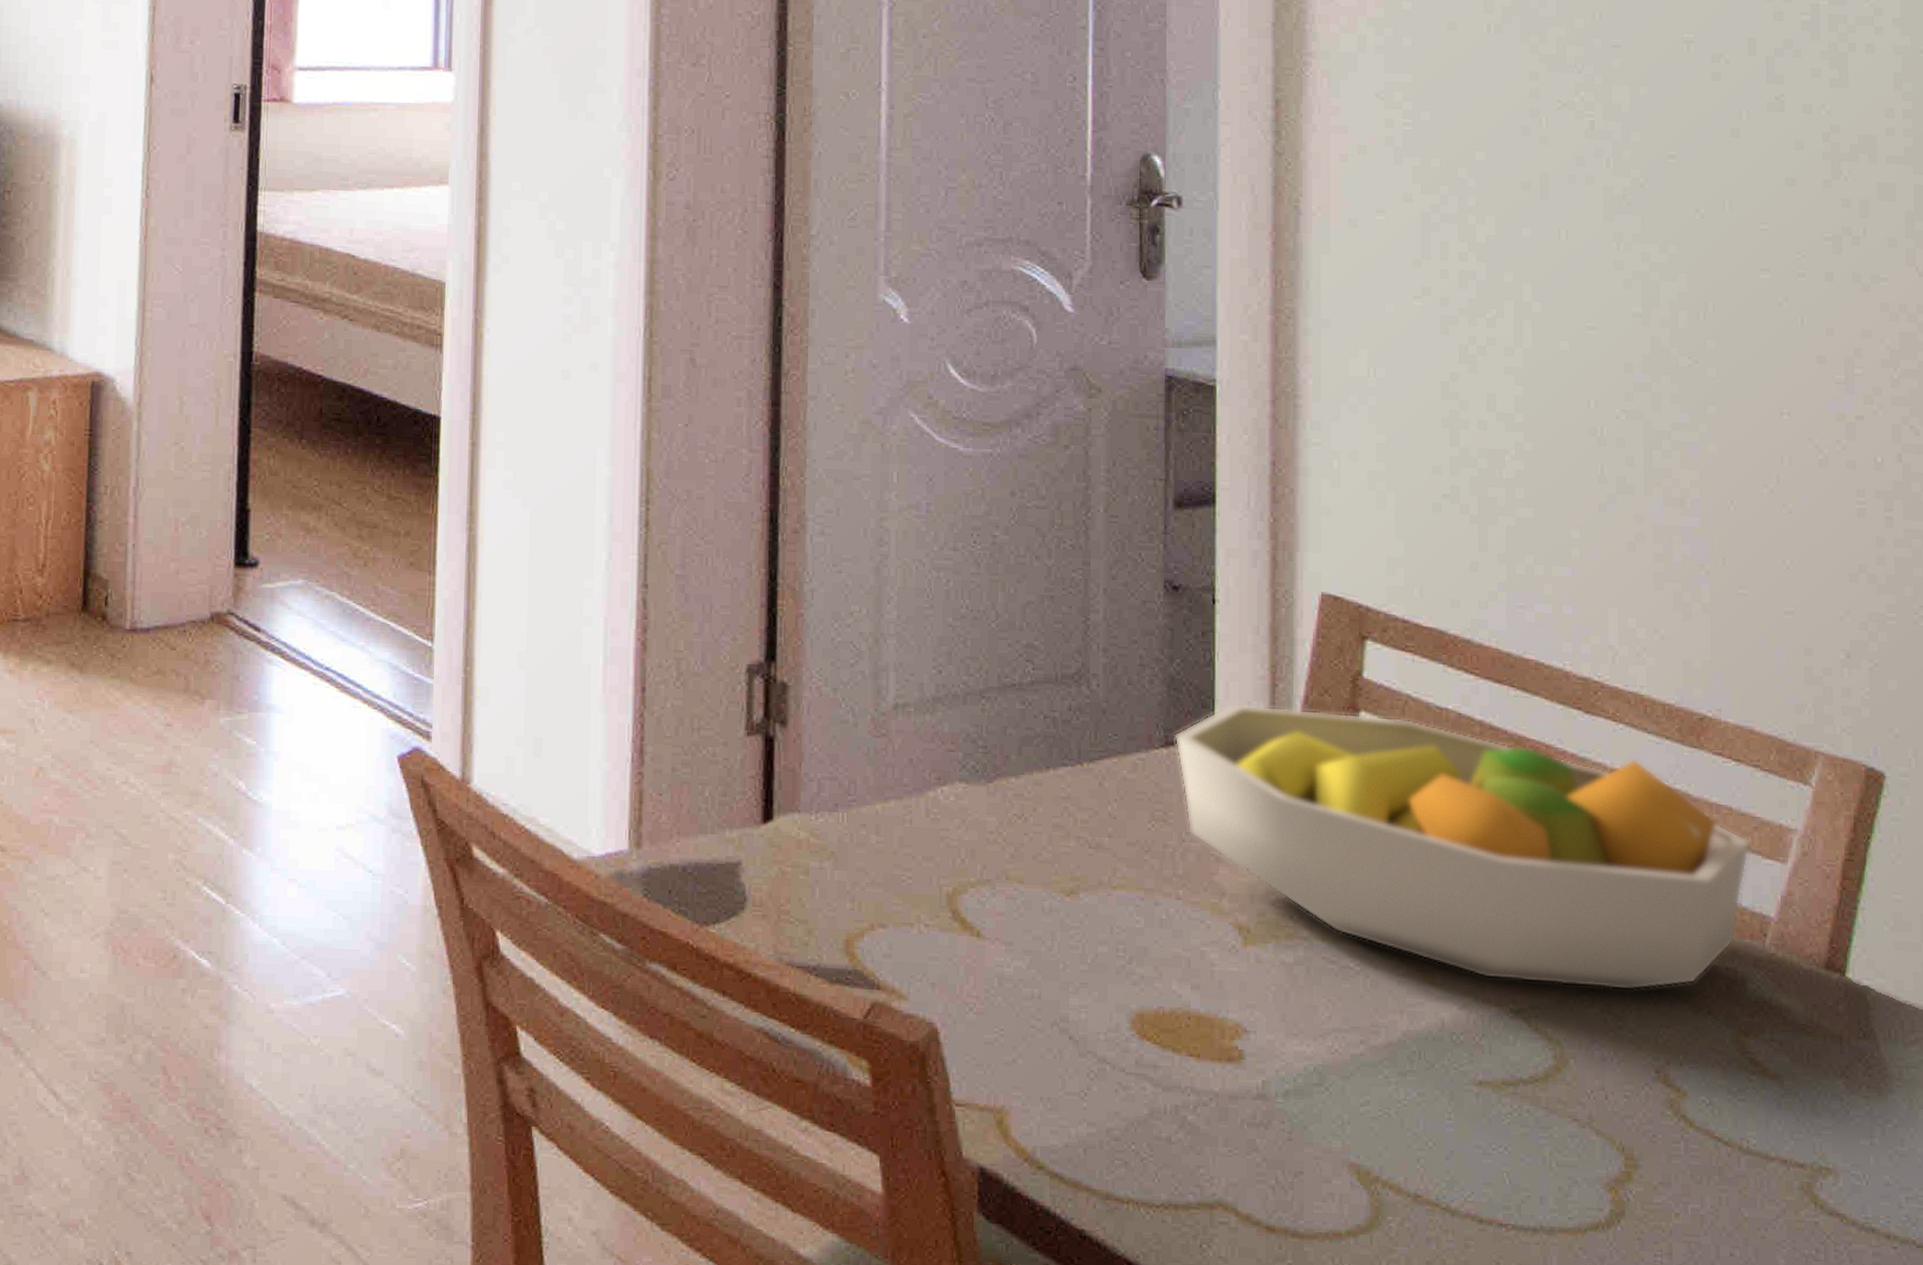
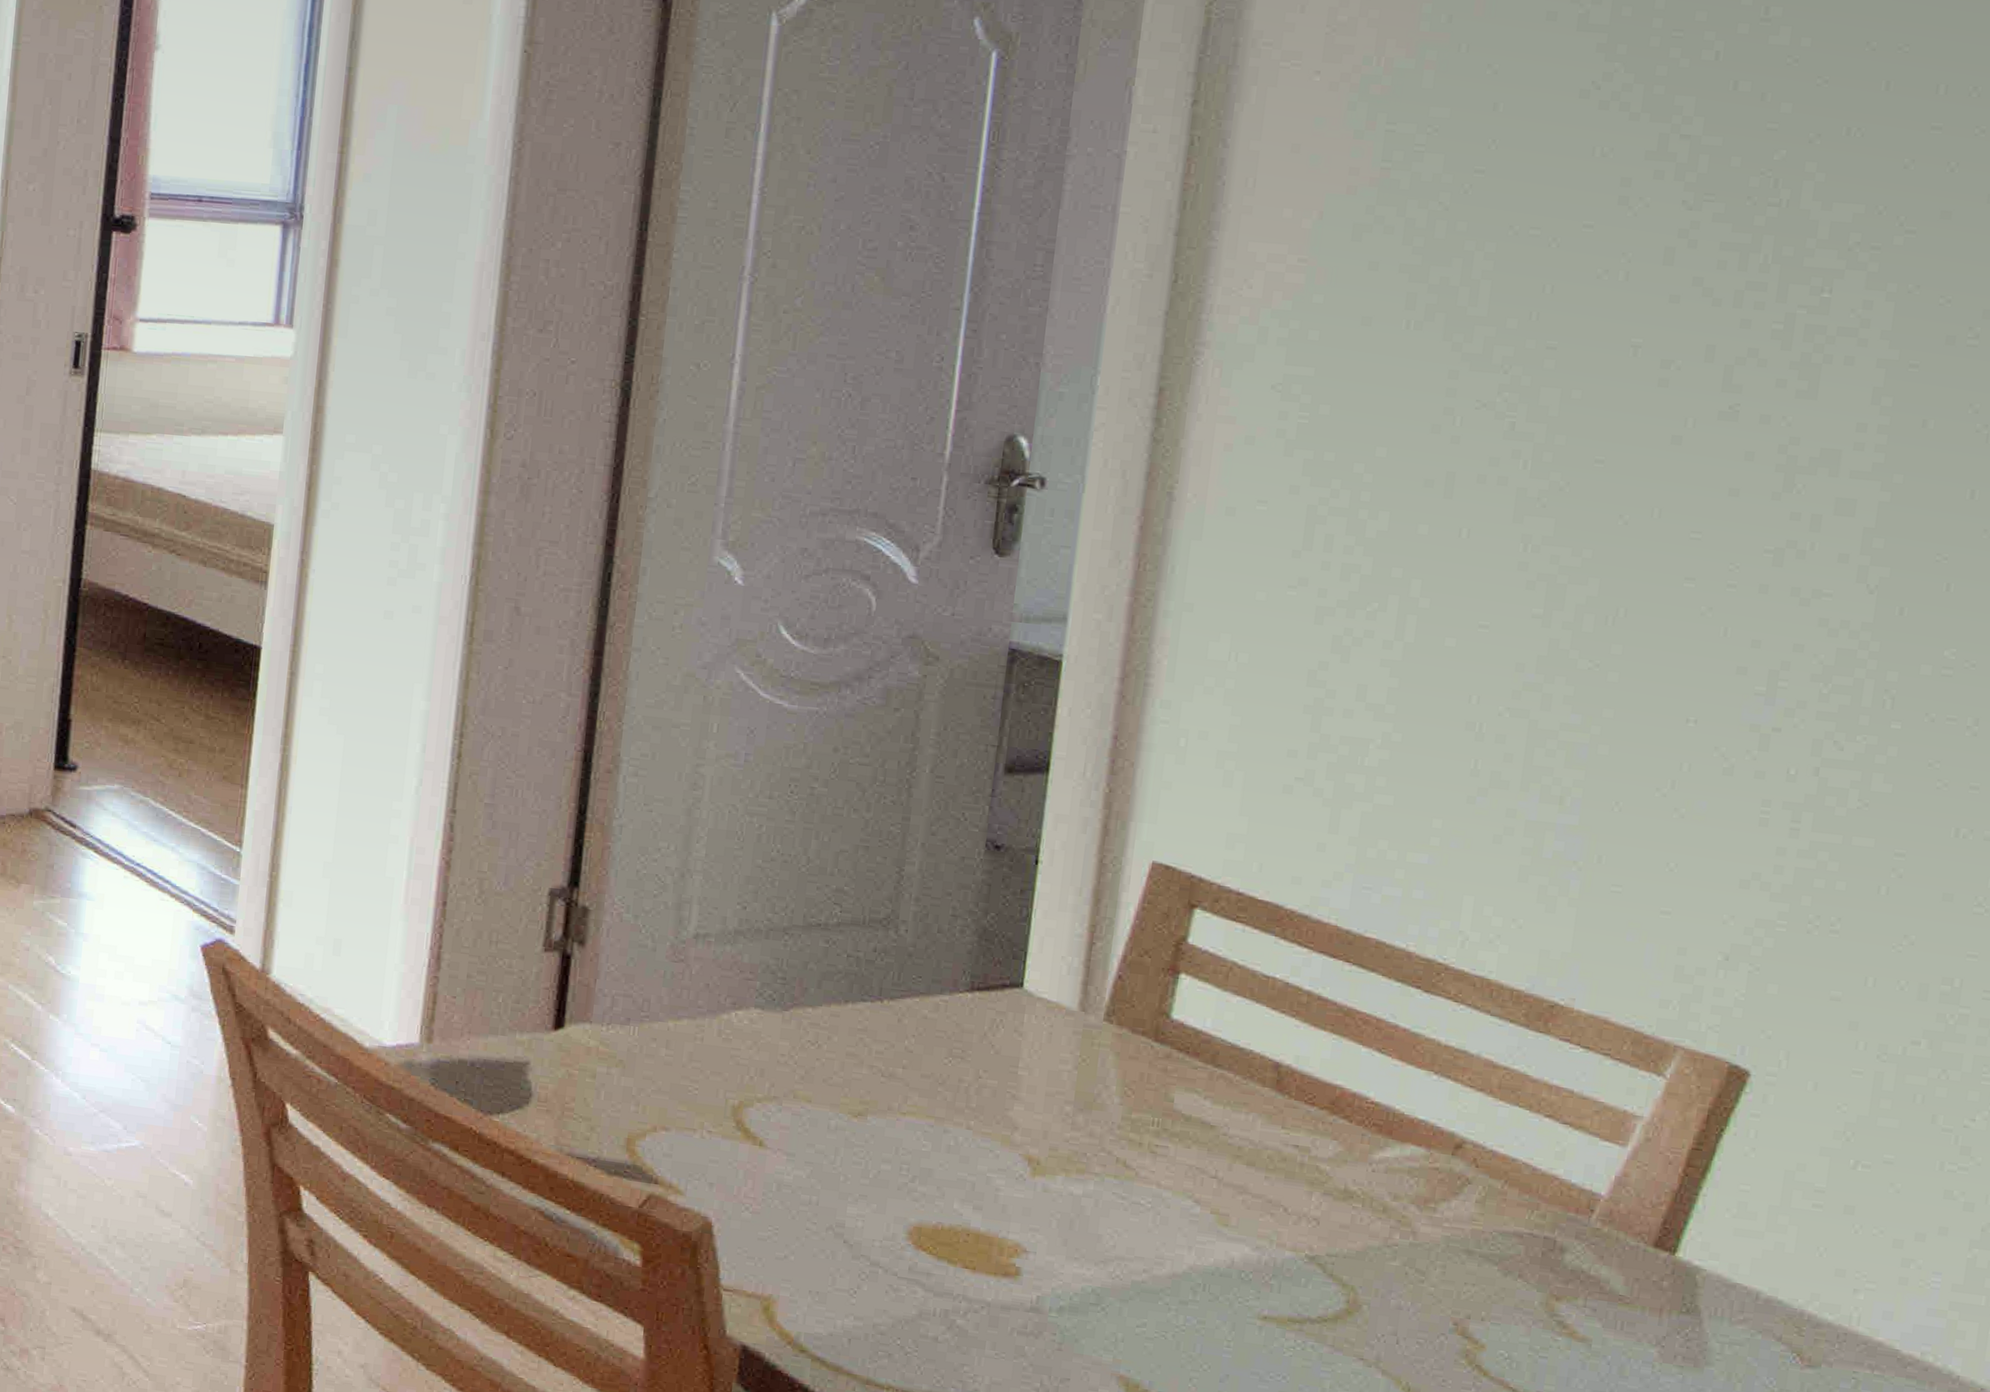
fruit bowl: present [1174,703,1751,991] -> none [980,956,1590,1250]

